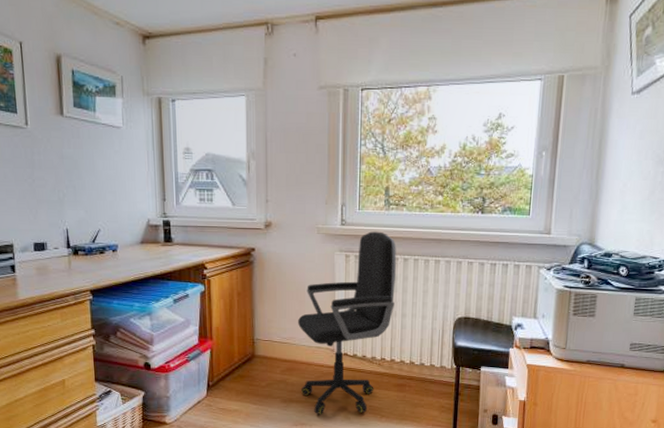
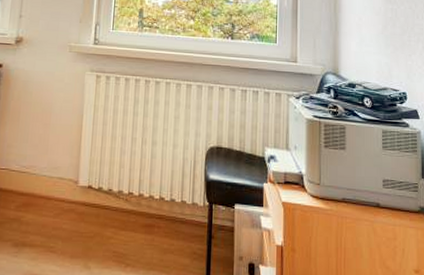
office chair: present [298,231,396,414] -> none [36,52,148,262]

